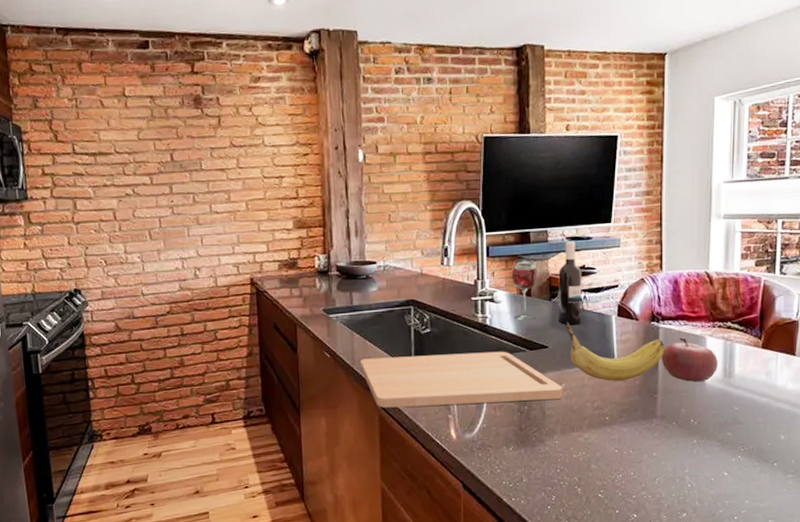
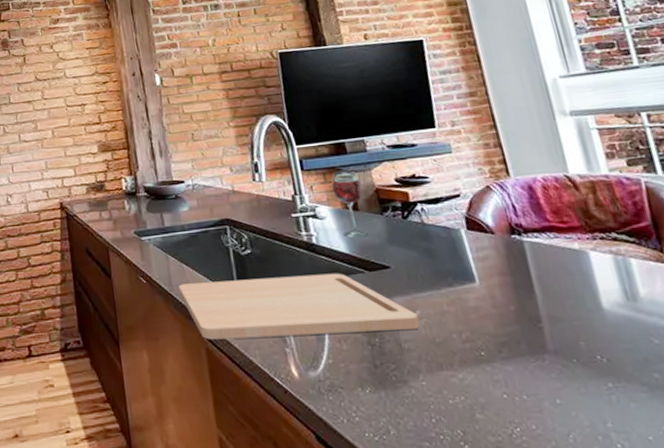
wine bottle: present [558,241,582,326] -> none [385,149,425,242]
fruit: present [565,322,665,381] -> none [405,238,538,307]
fruit: present [661,337,718,382] -> none [534,252,615,307]

